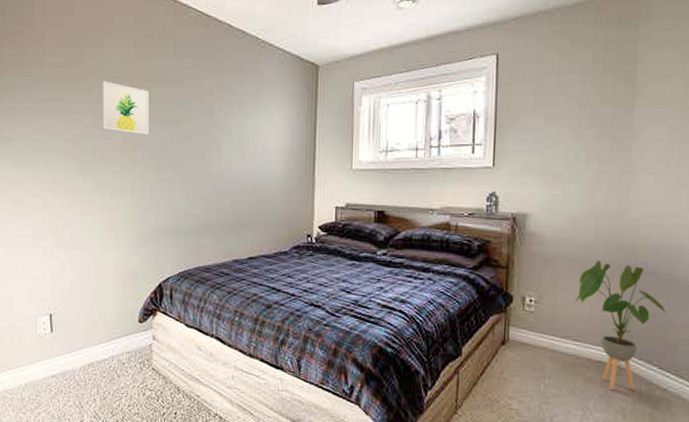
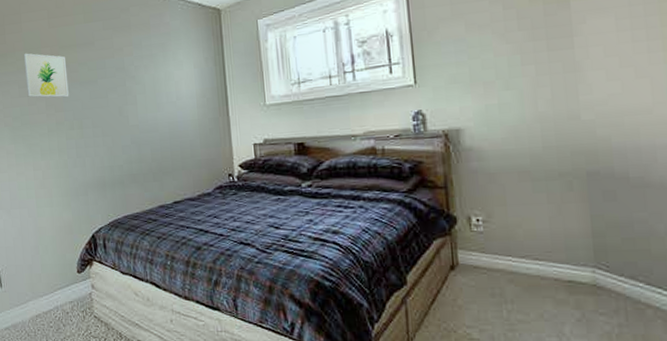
house plant: present [573,261,667,391] -> none [528,170,647,313]

